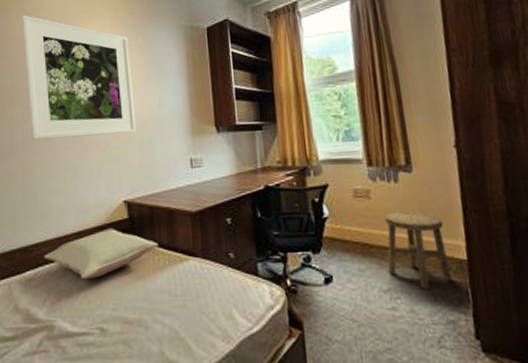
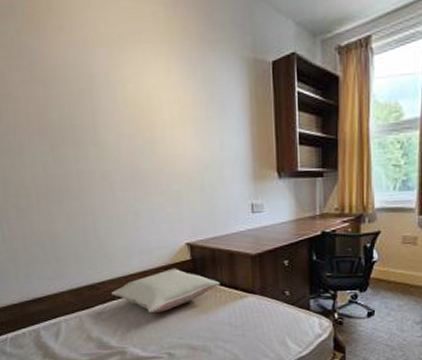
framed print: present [21,14,136,140] -> none [61,33,197,181]

